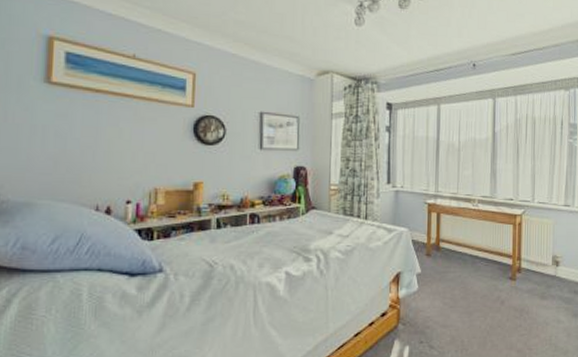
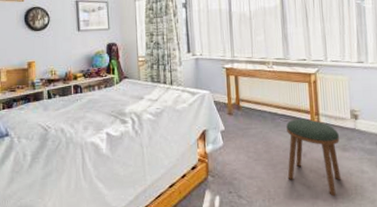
stool: none [483,263,539,347] -> present [286,118,341,196]

